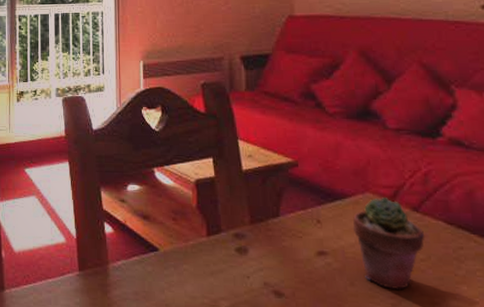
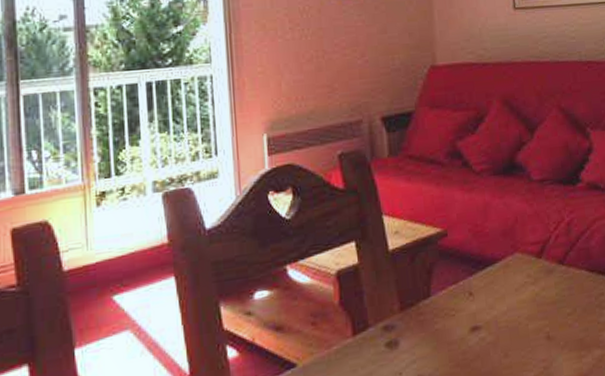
potted succulent: present [352,197,425,290] -> none [504,255,571,352]

